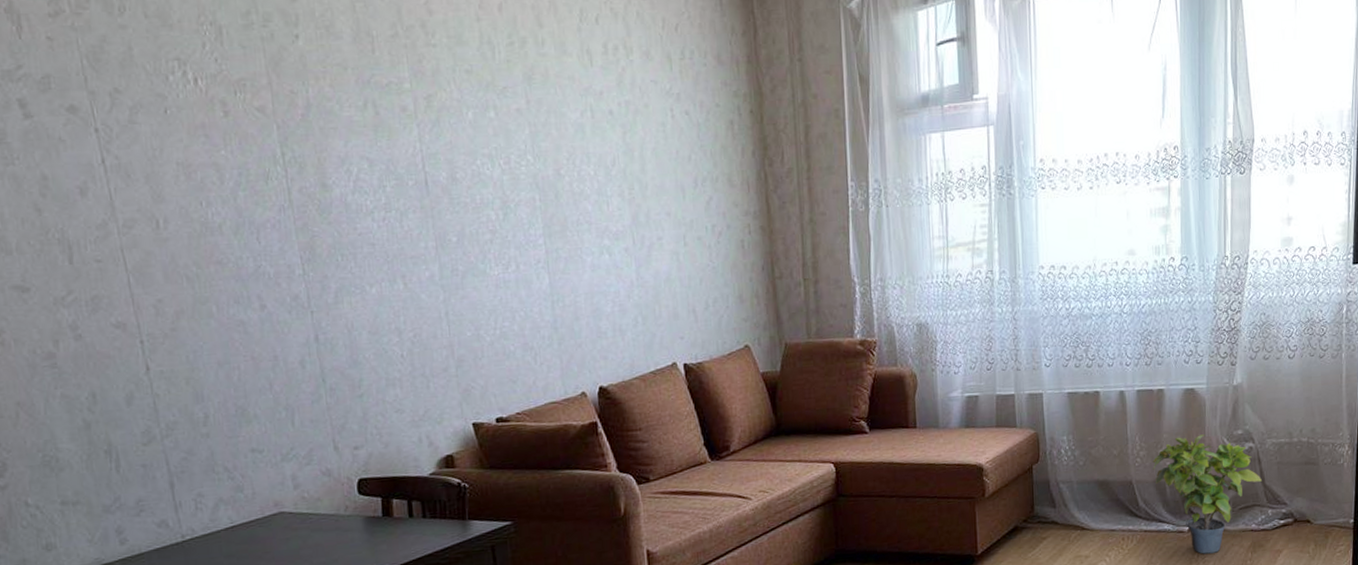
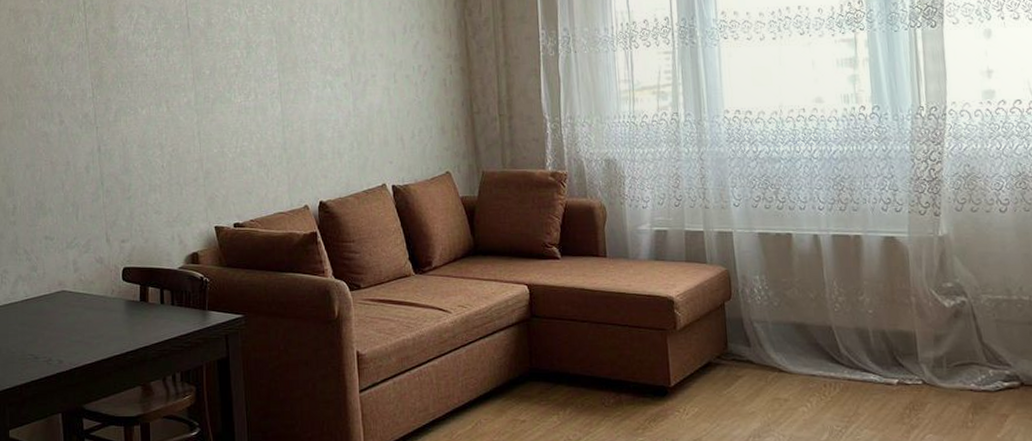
potted plant: present [1153,434,1262,554] -> none [853,284,979,410]

